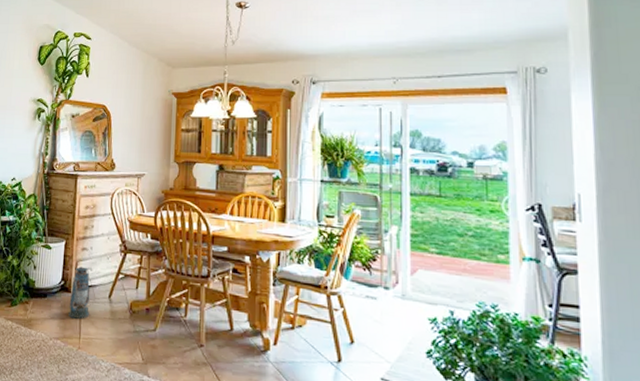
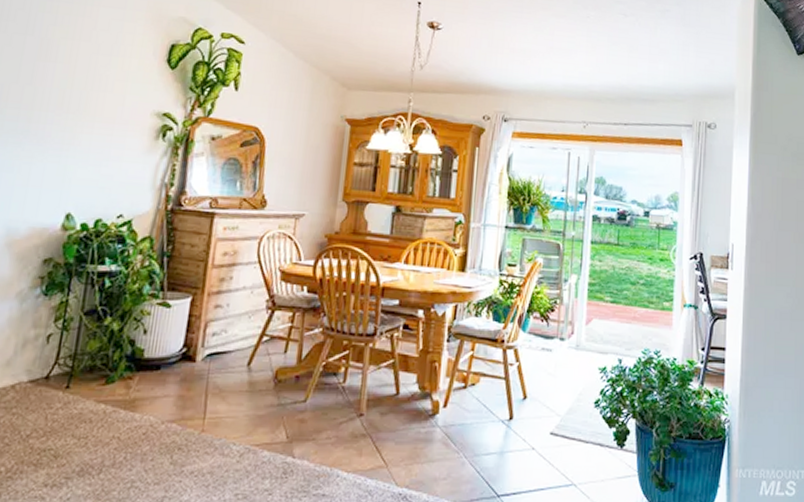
lantern: present [68,266,96,319] -> none [190,328,230,394]

